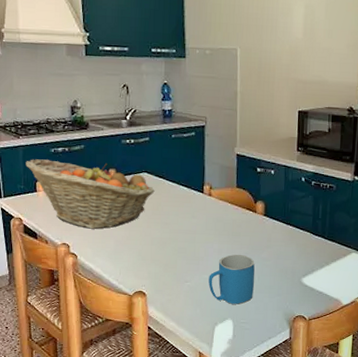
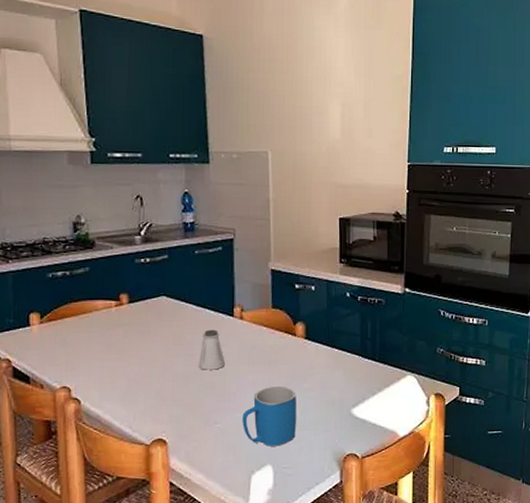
fruit basket: present [26,159,155,229] -> none [16,286,176,367]
saltshaker: none [174,203,195,237] -> present [199,329,225,370]

